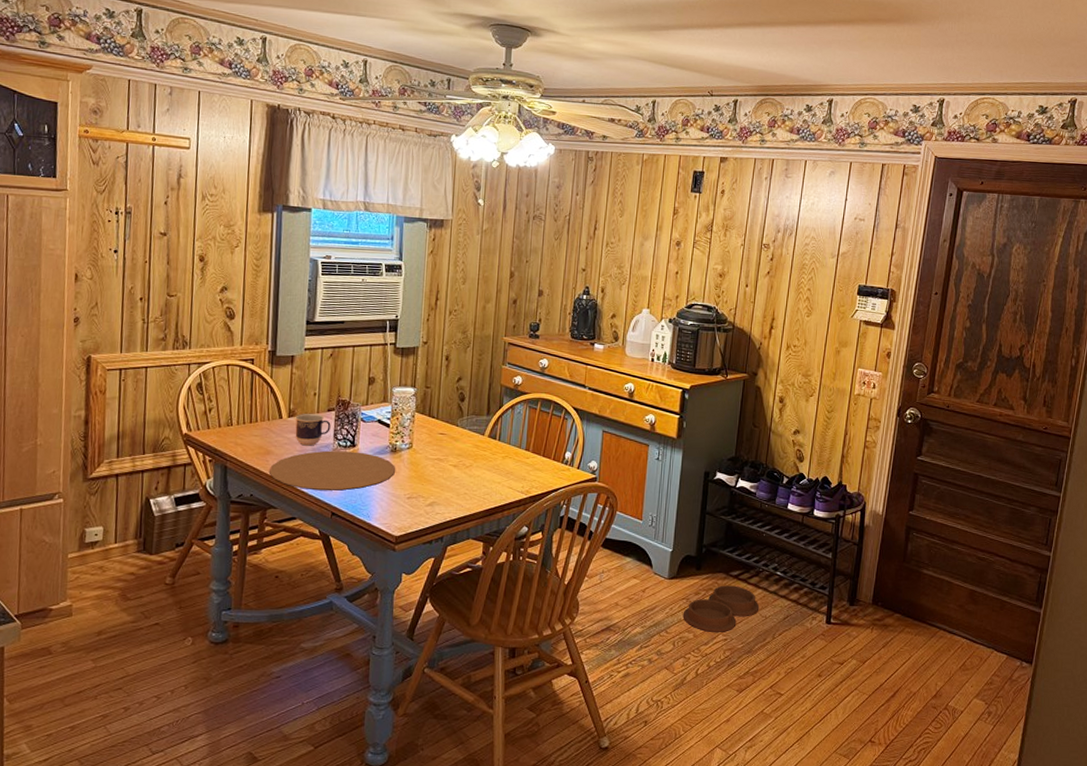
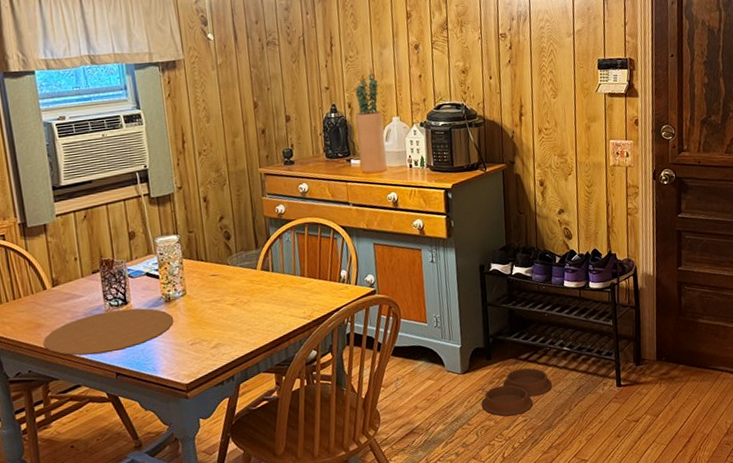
cup: present [295,413,331,446] -> none [59,278,99,313]
vase: none [603,258,635,362] -> present [355,69,387,174]

